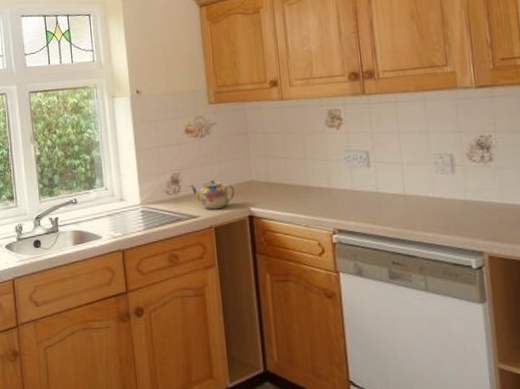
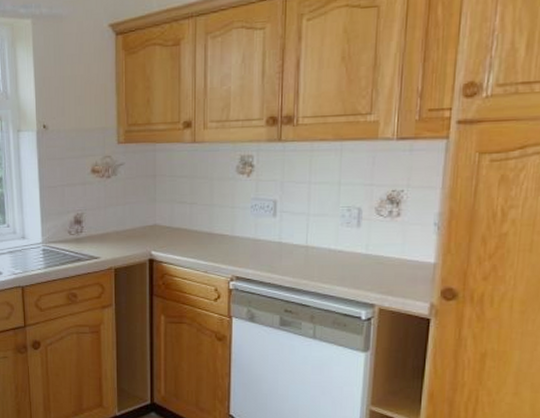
teapot: present [189,179,235,210] -> none [92,221,137,252]

